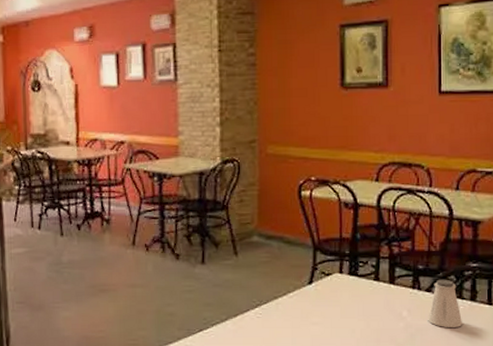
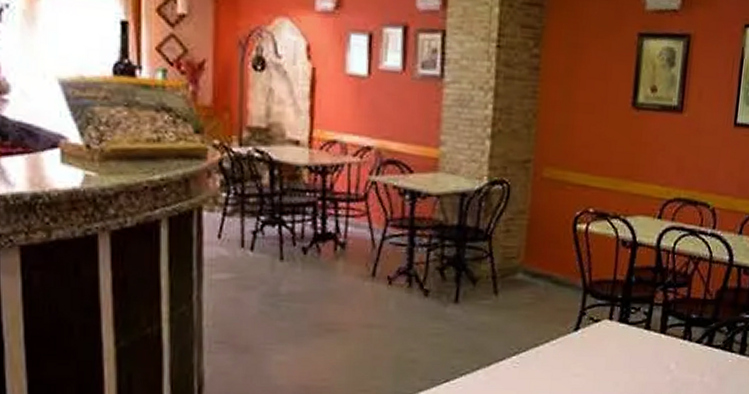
saltshaker: present [428,279,462,329] -> none [695,330,729,383]

